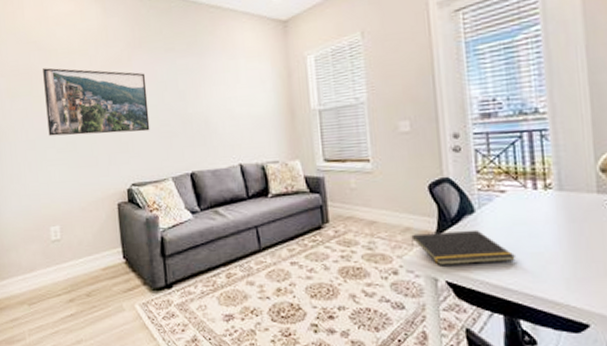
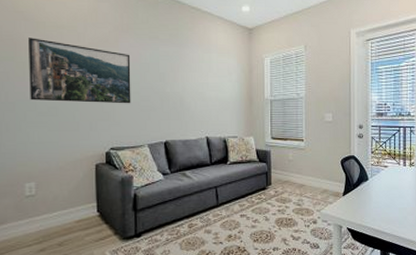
notepad: present [411,229,516,266] -> none [327,192,390,217]

